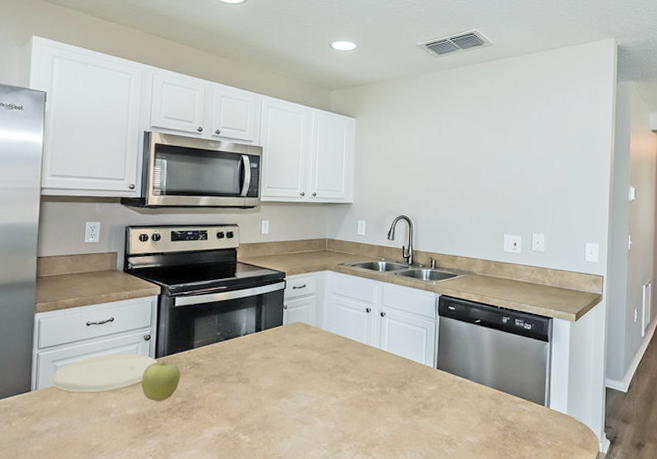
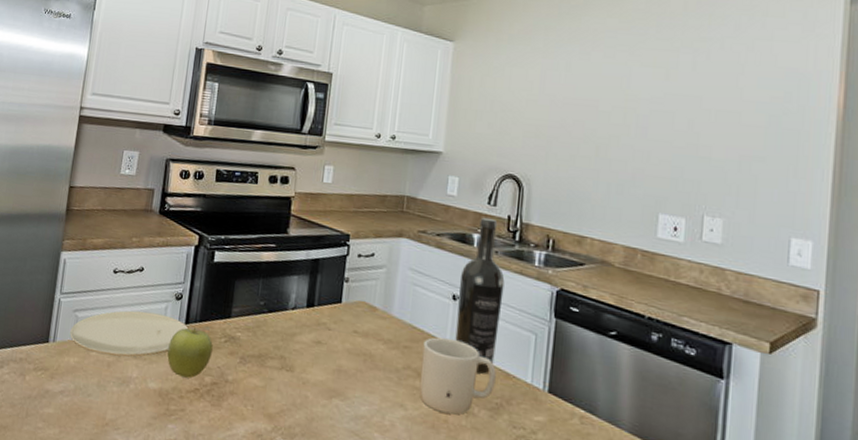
mug: none [346,340,400,395] -> present [419,337,496,415]
wine bottle: none [370,249,403,363] -> present [455,217,505,374]

